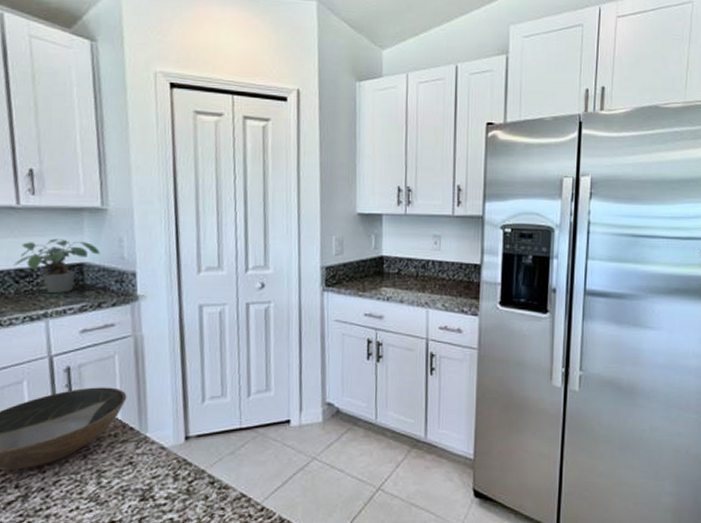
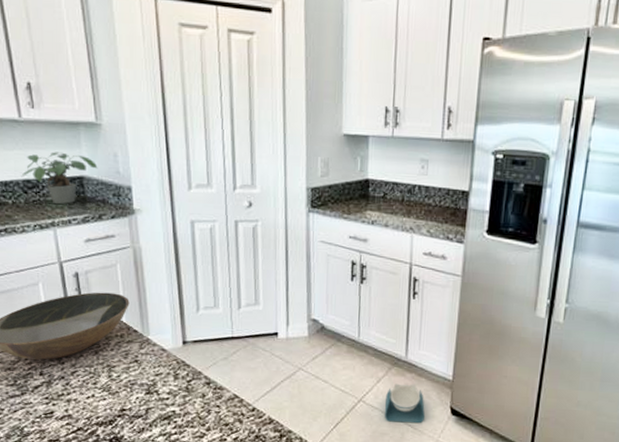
pet bowl: none [405,467,447,511] -> present [385,383,425,423]

